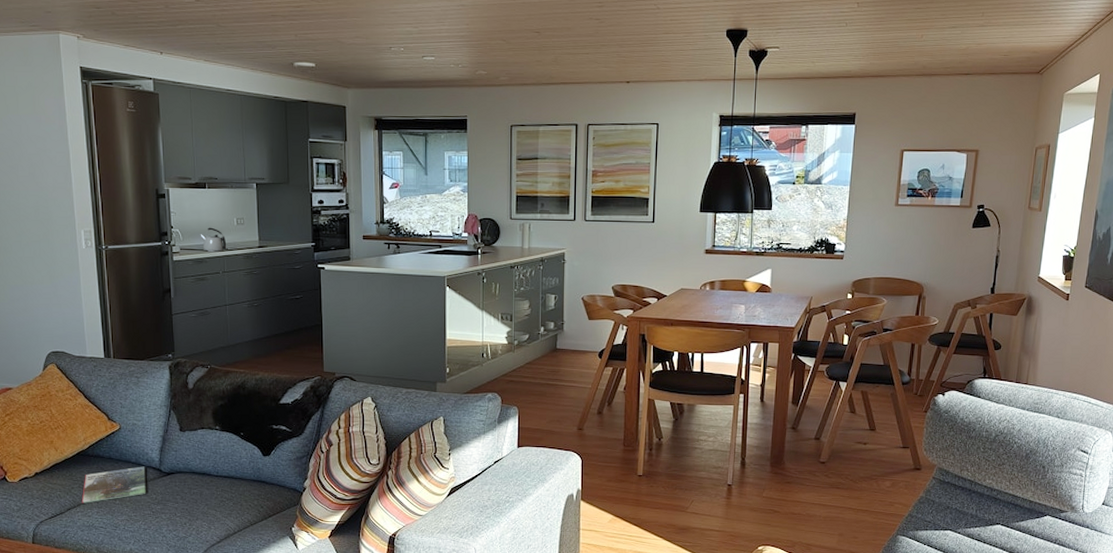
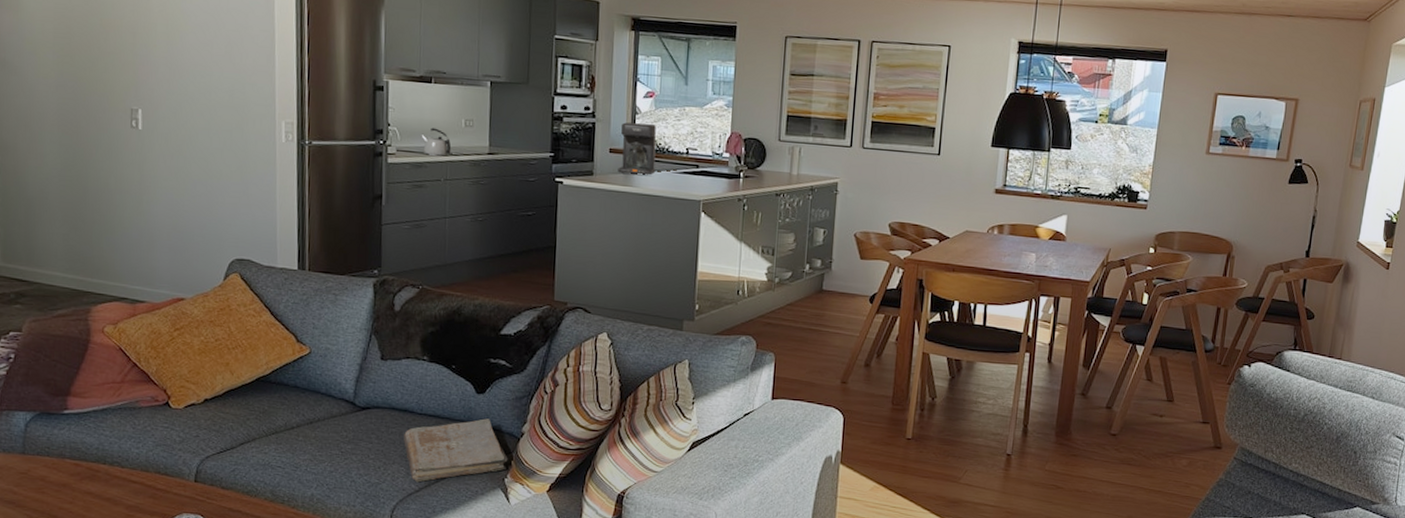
magazine: present [81,466,146,503] -> none [257,398,337,438]
book: none [204,477,294,535] -> present [404,418,508,483]
coffee maker: none [371,212,404,257] -> present [618,122,656,176]

